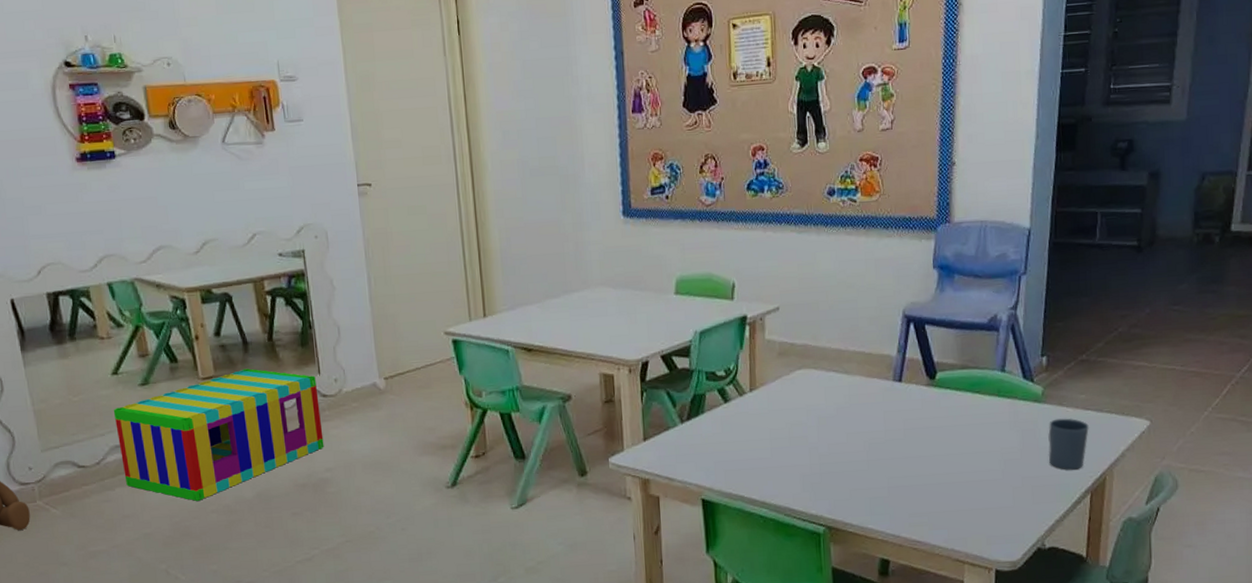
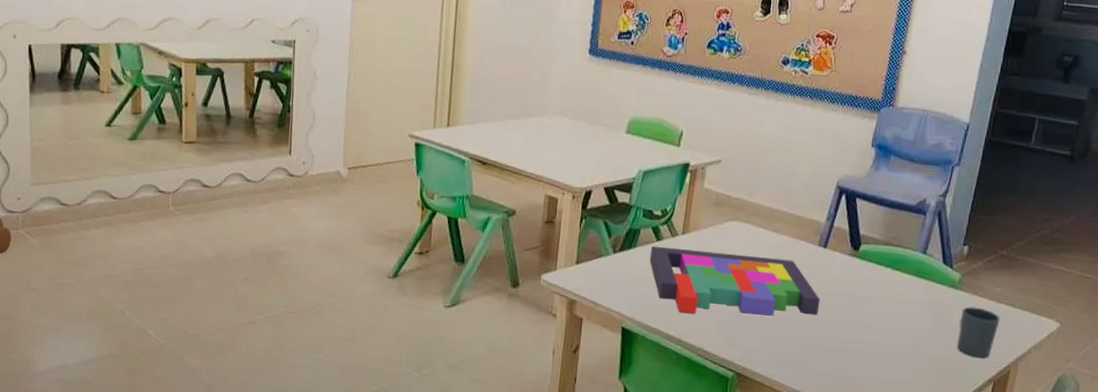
toy box: present [113,368,324,501] -> none [100,139,286,253]
toy blocks: none [719,400,903,473] -> present [649,245,820,316]

